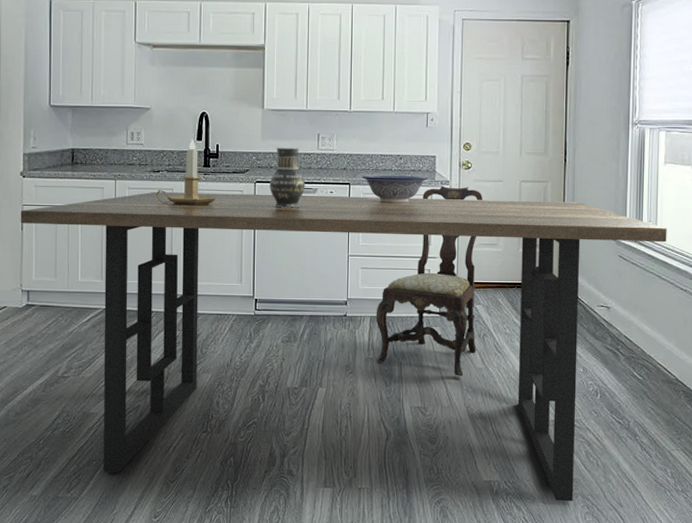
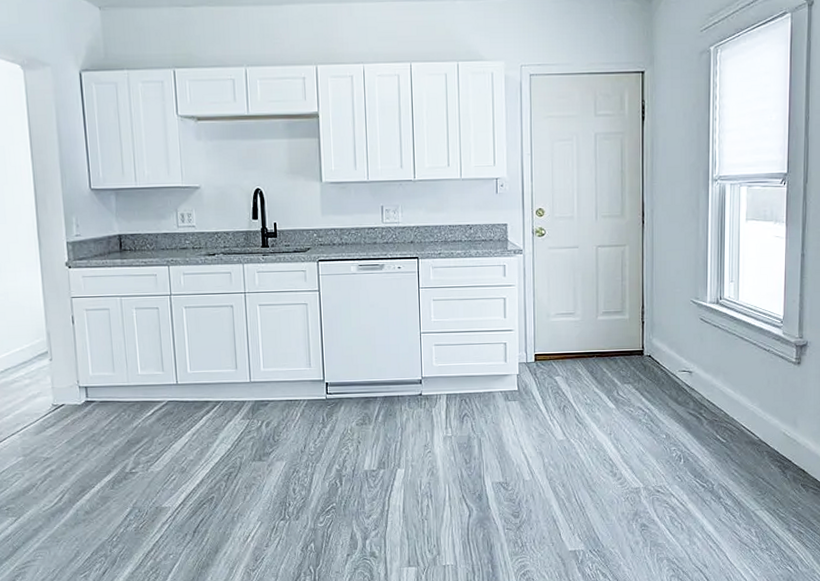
dining table: present [20,192,667,502] -> none [69,265,749,566]
candlestick: present [156,138,216,206] -> none [213,217,277,290]
vase: present [269,147,305,208] -> none [333,222,371,287]
decorative bowl: present [362,174,428,203] -> none [431,245,500,276]
dining chair: present [376,186,482,376] -> none [452,255,558,449]

